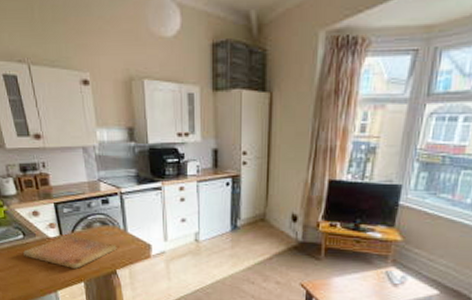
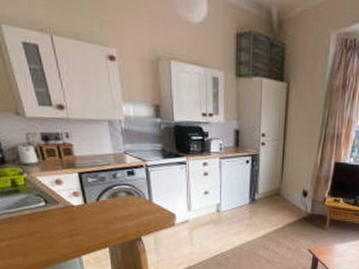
cutting board: present [23,235,117,269] -> none [45,203,142,235]

